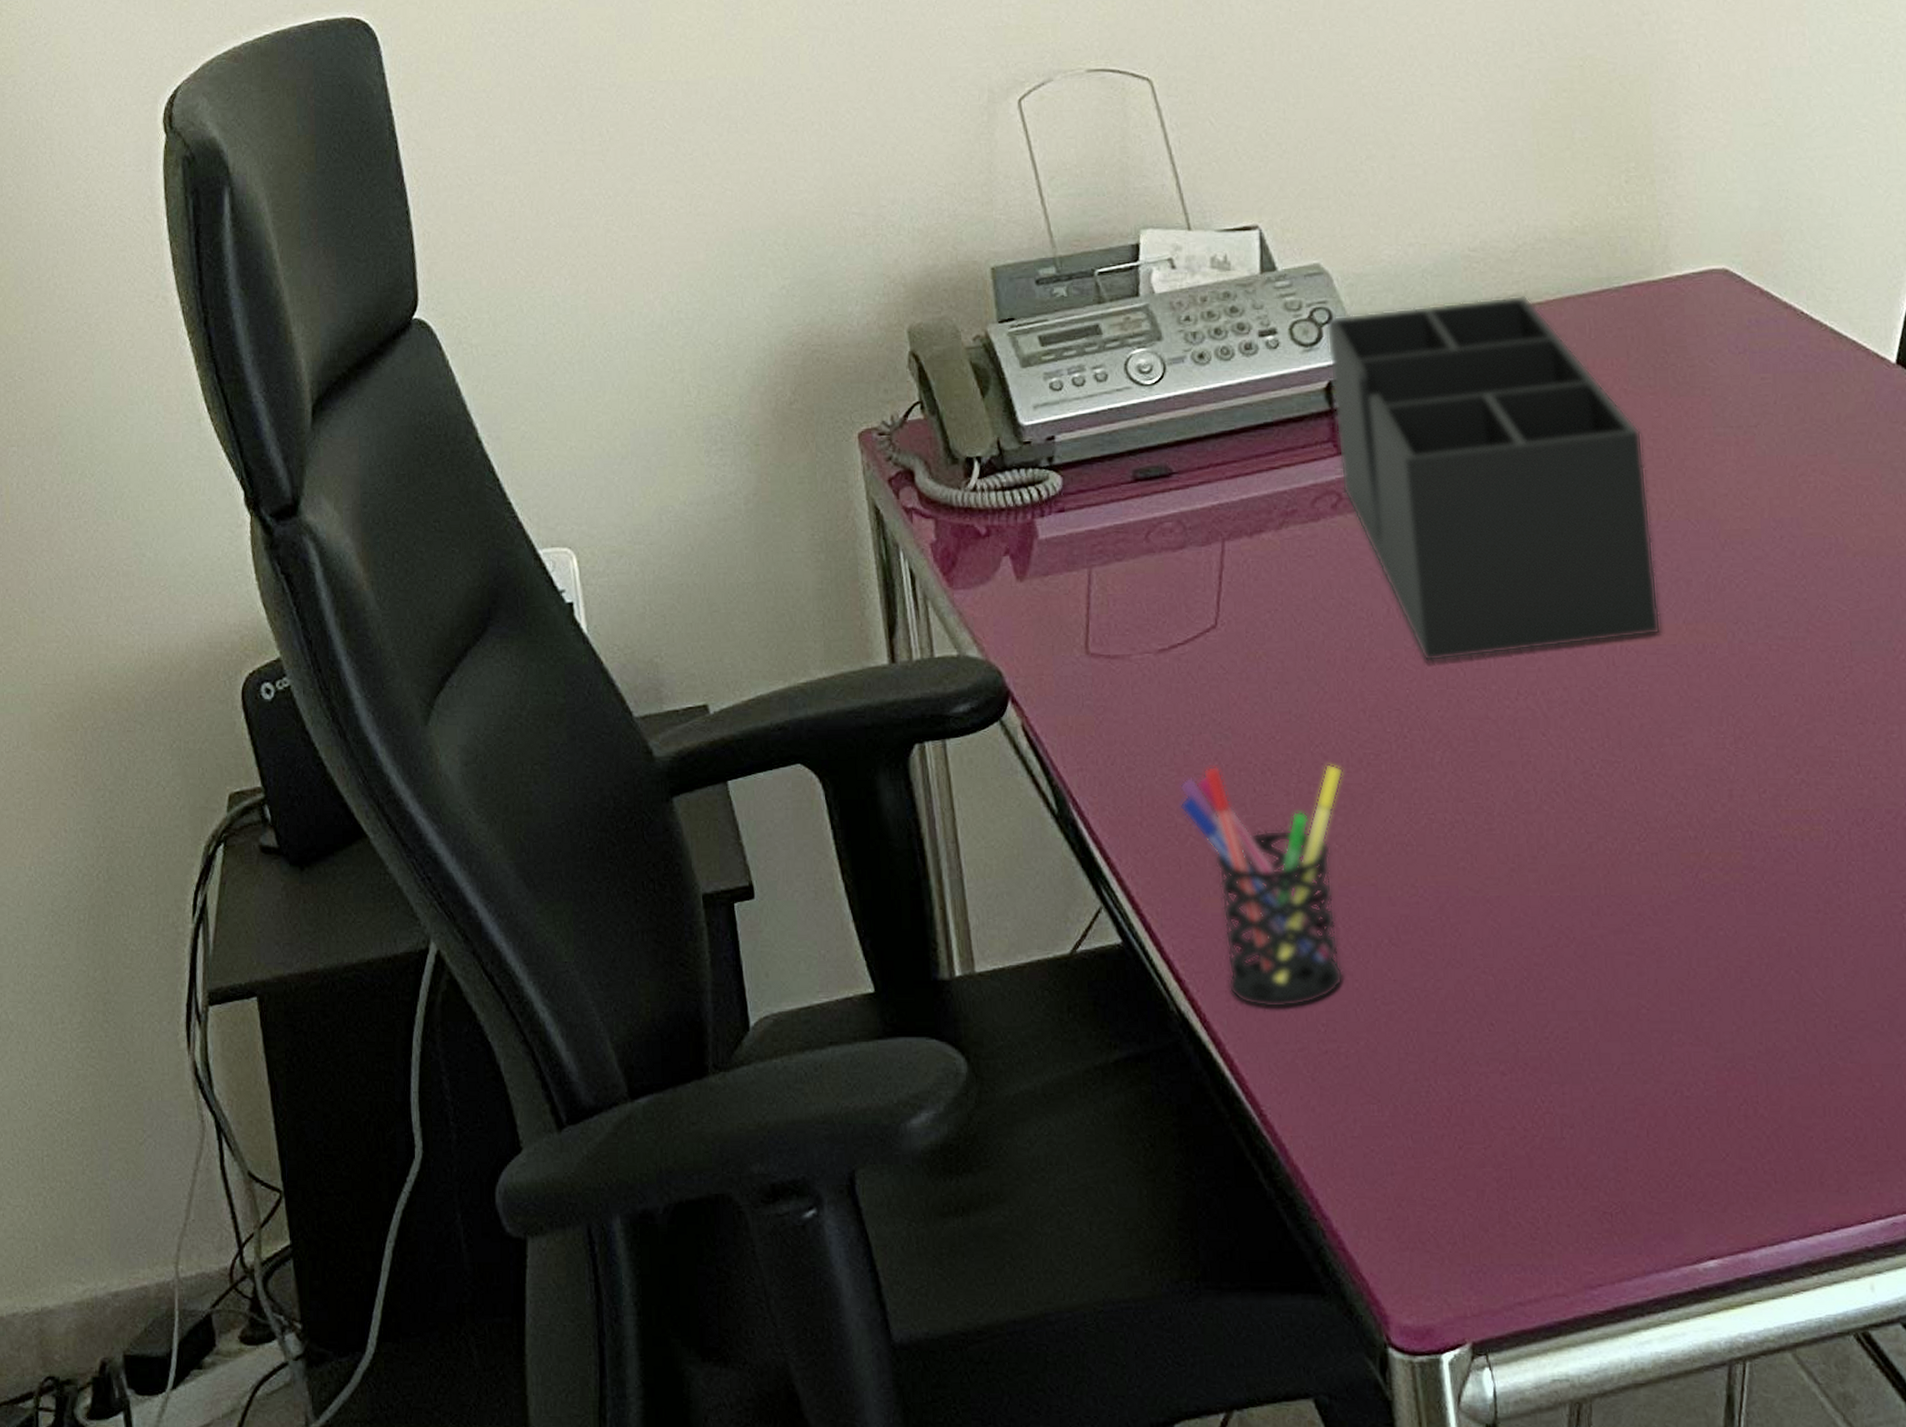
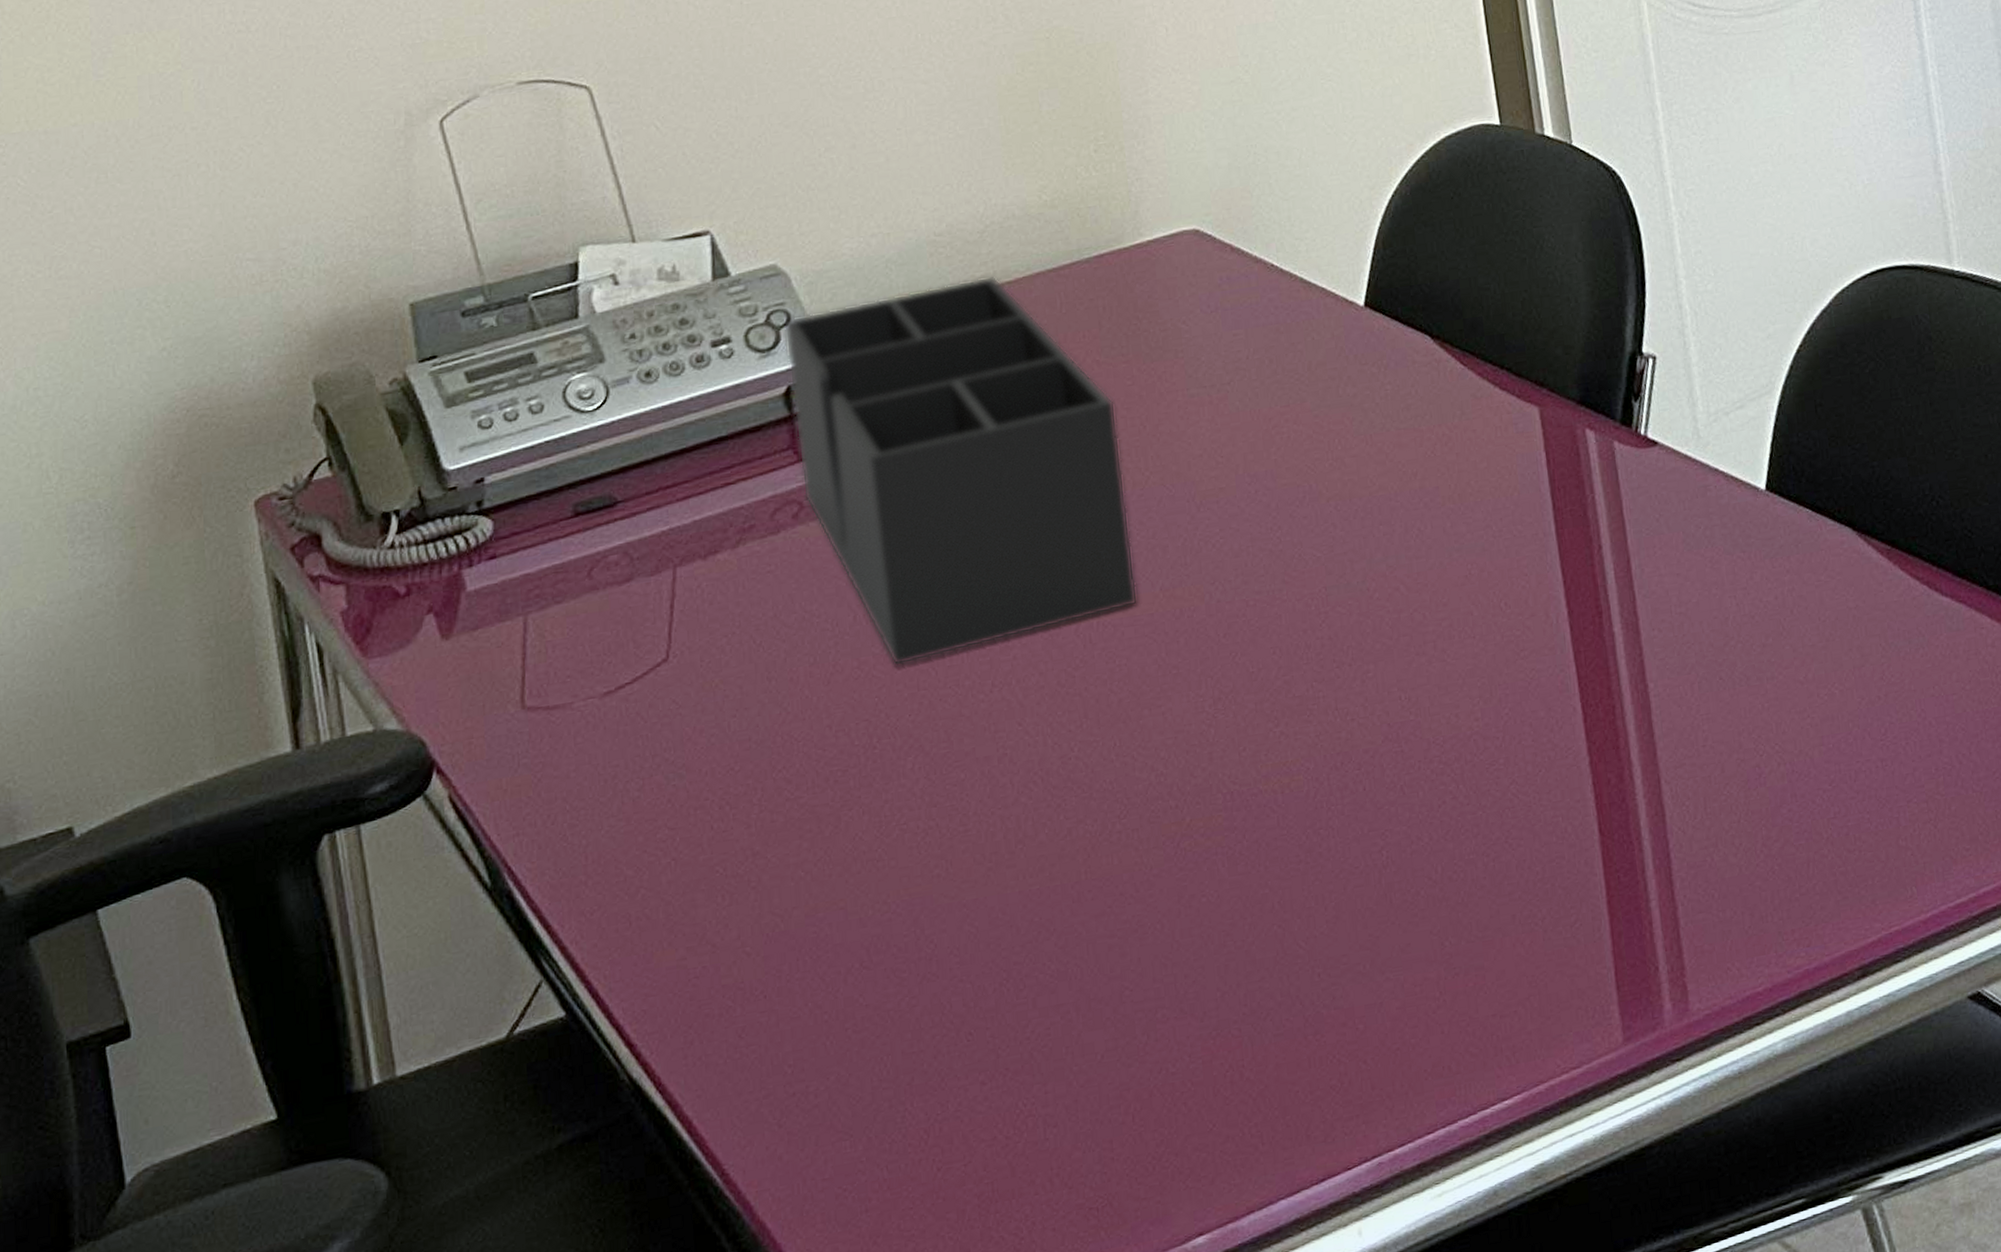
pen holder: present [1179,764,1344,1008] -> none [628,787,812,1060]

